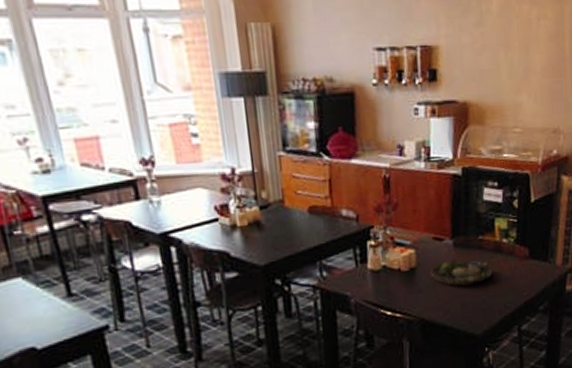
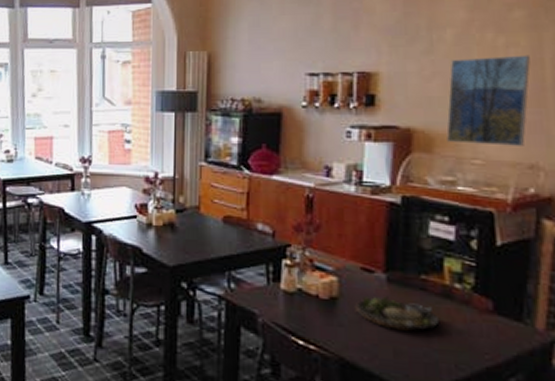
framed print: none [494,27,555,114] -> present [446,55,530,146]

